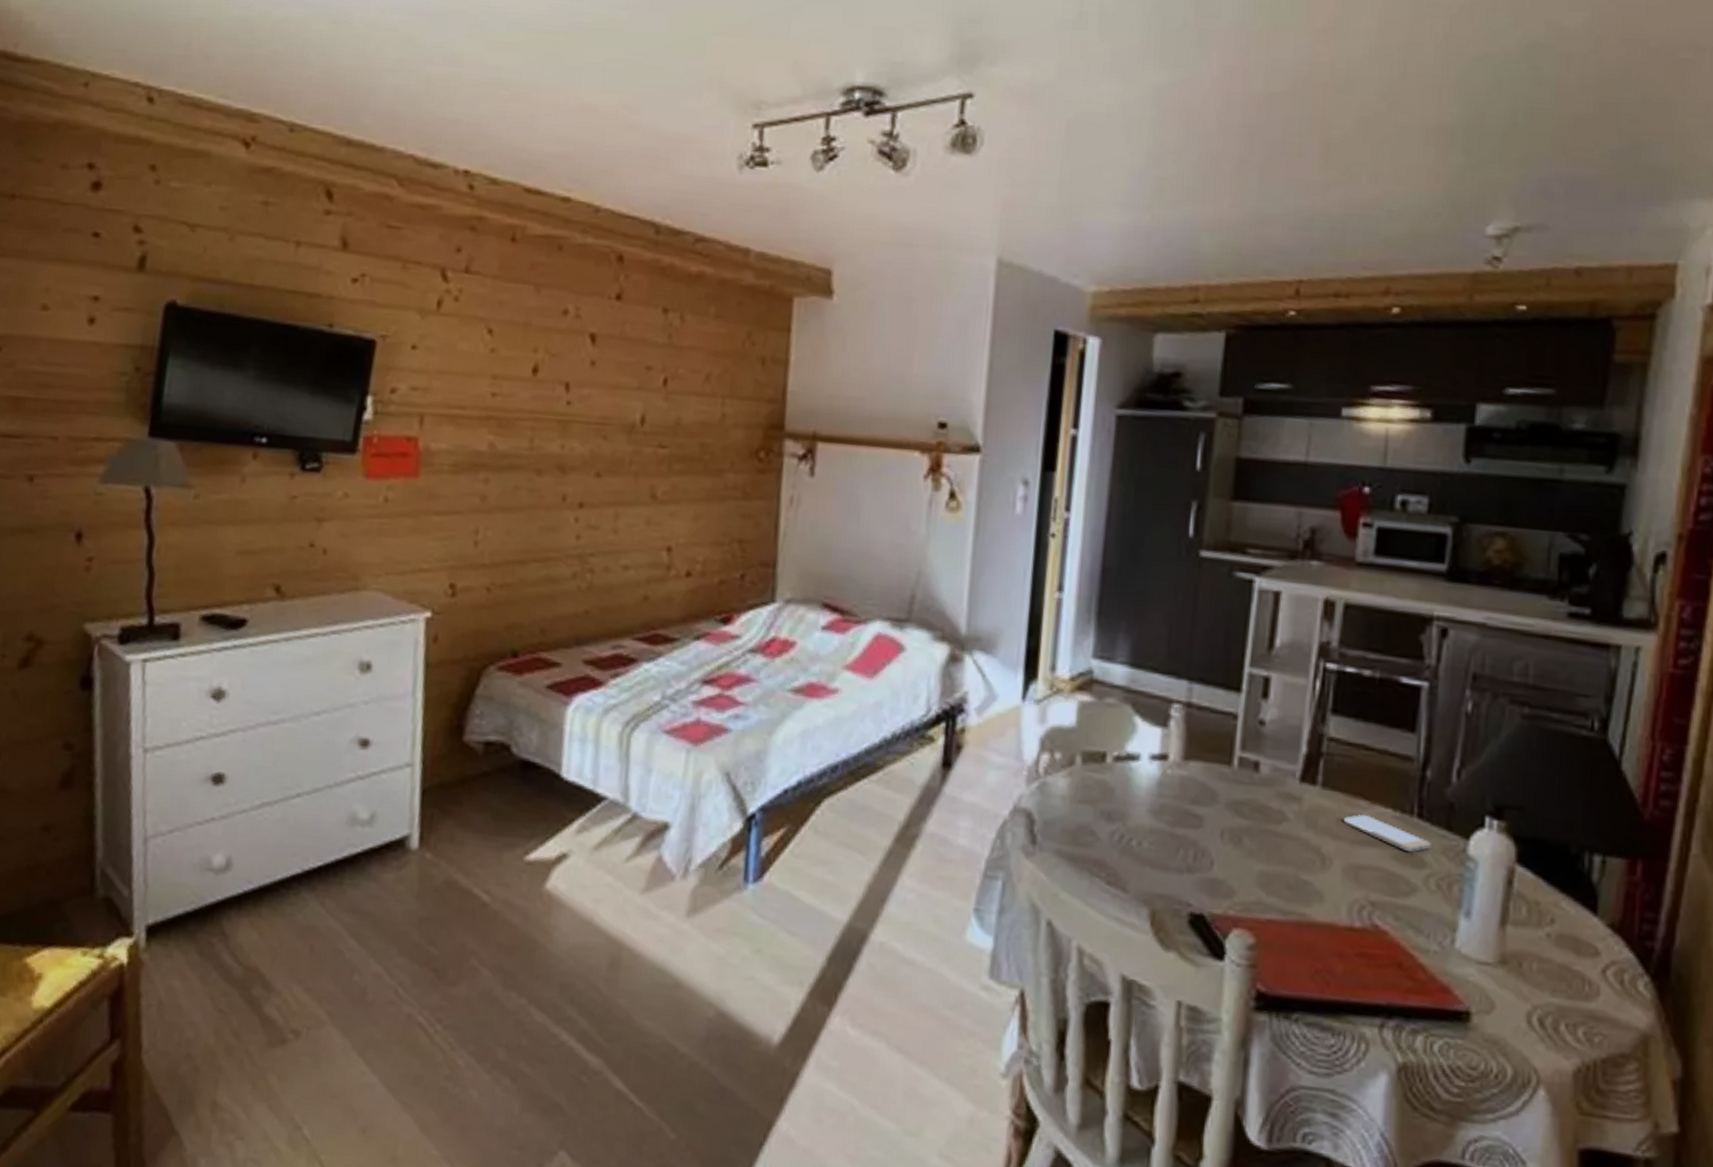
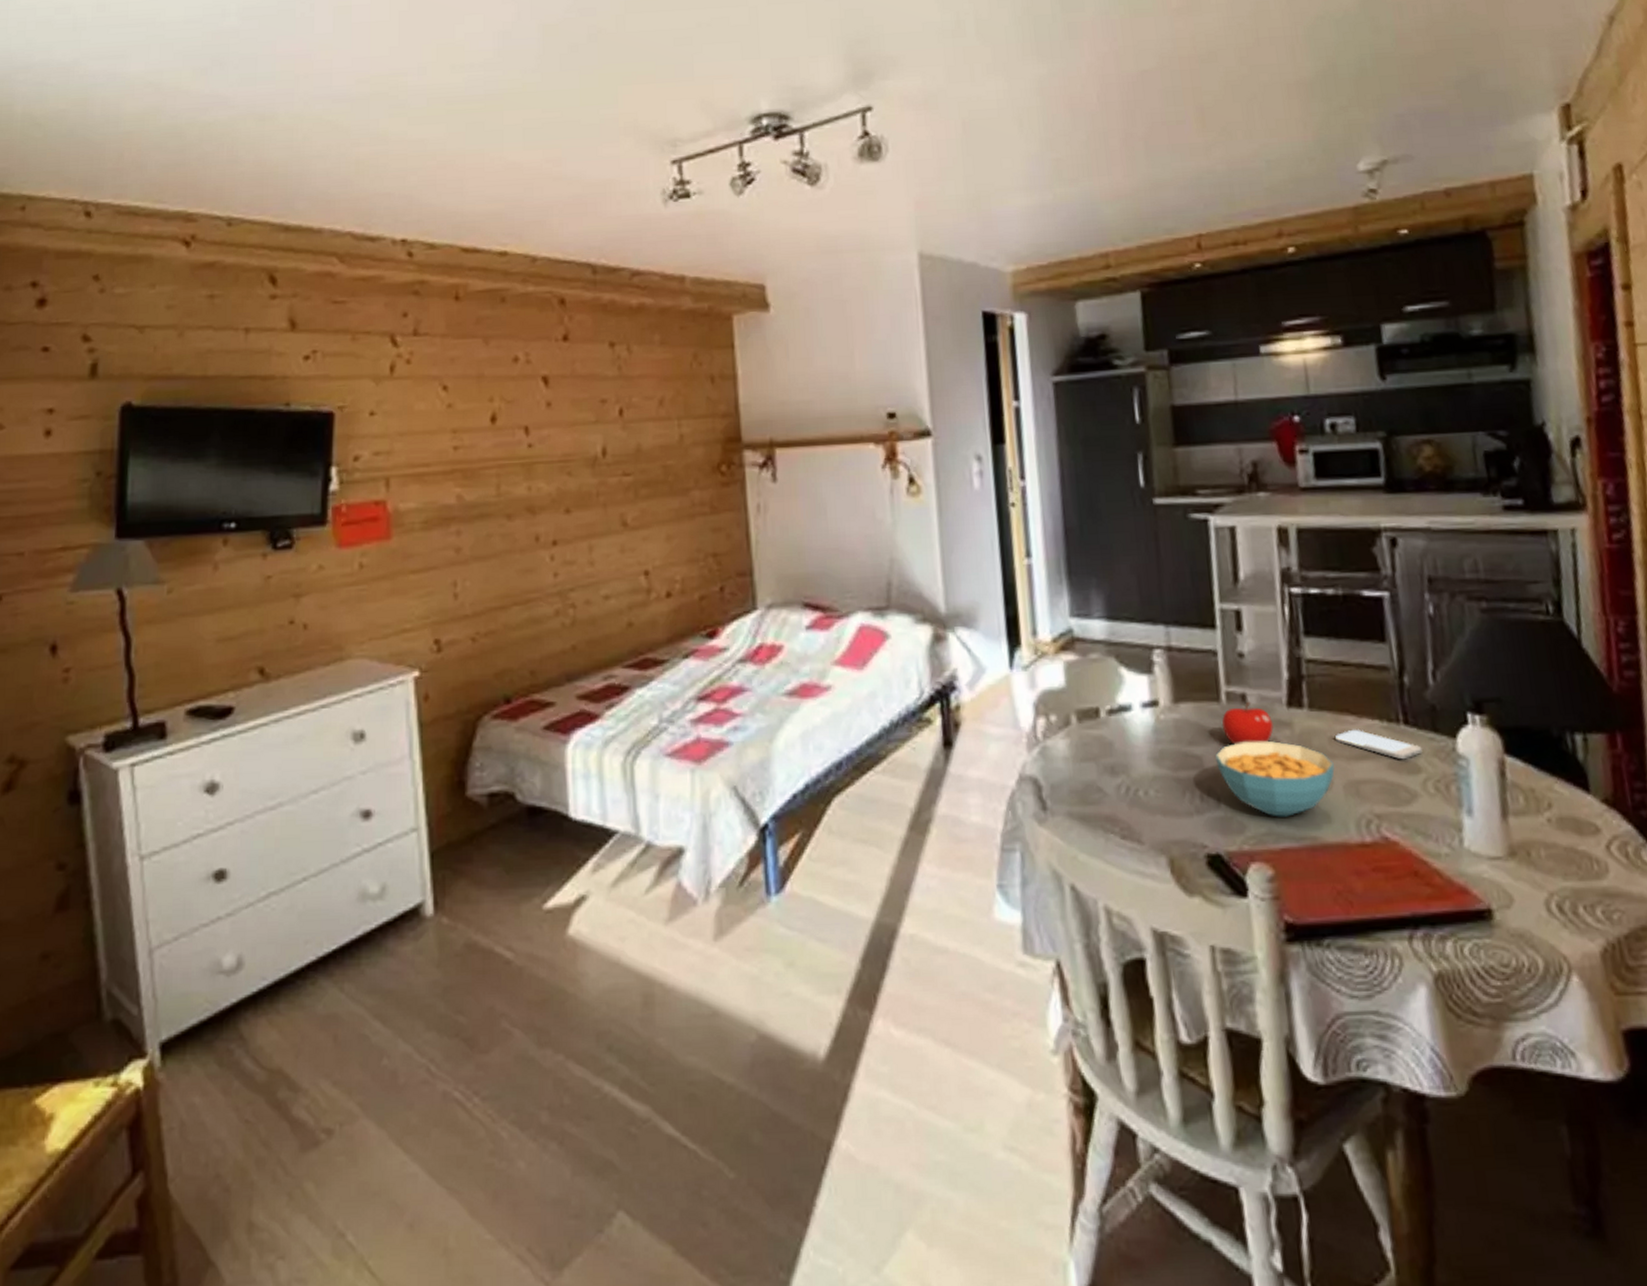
cereal bowl: none [1216,808,1337,890] -> present [1215,741,1335,817]
fruit: none [1230,770,1282,814] -> present [1222,701,1274,745]

